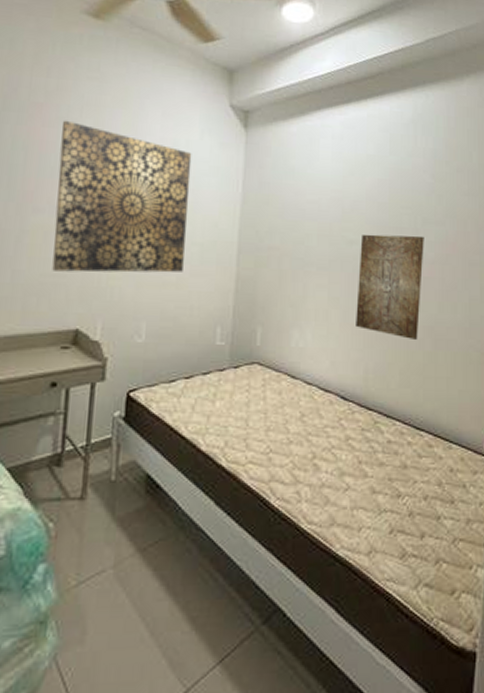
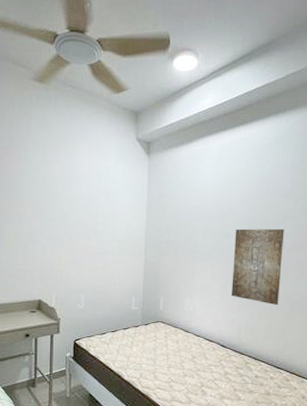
wall art: present [52,120,192,273] -> none [21,158,111,262]

